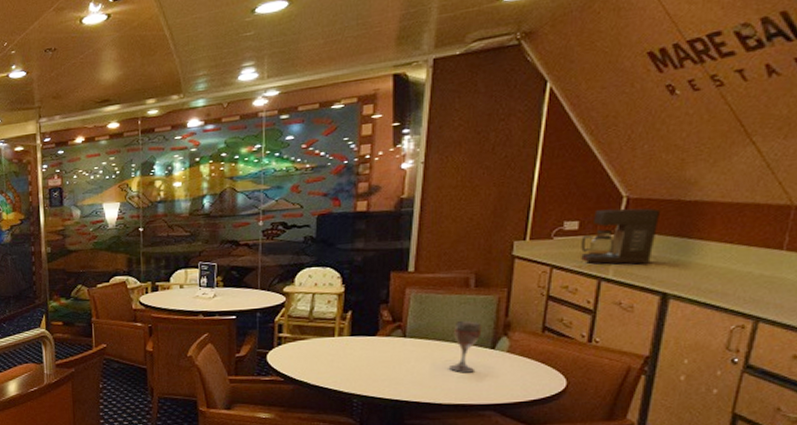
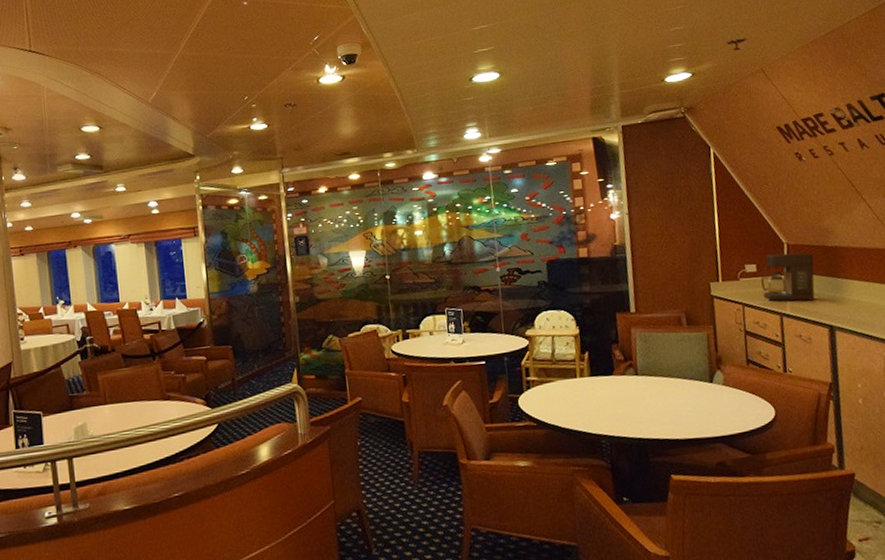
cup: present [450,321,482,373] -> none [676,357,700,407]

